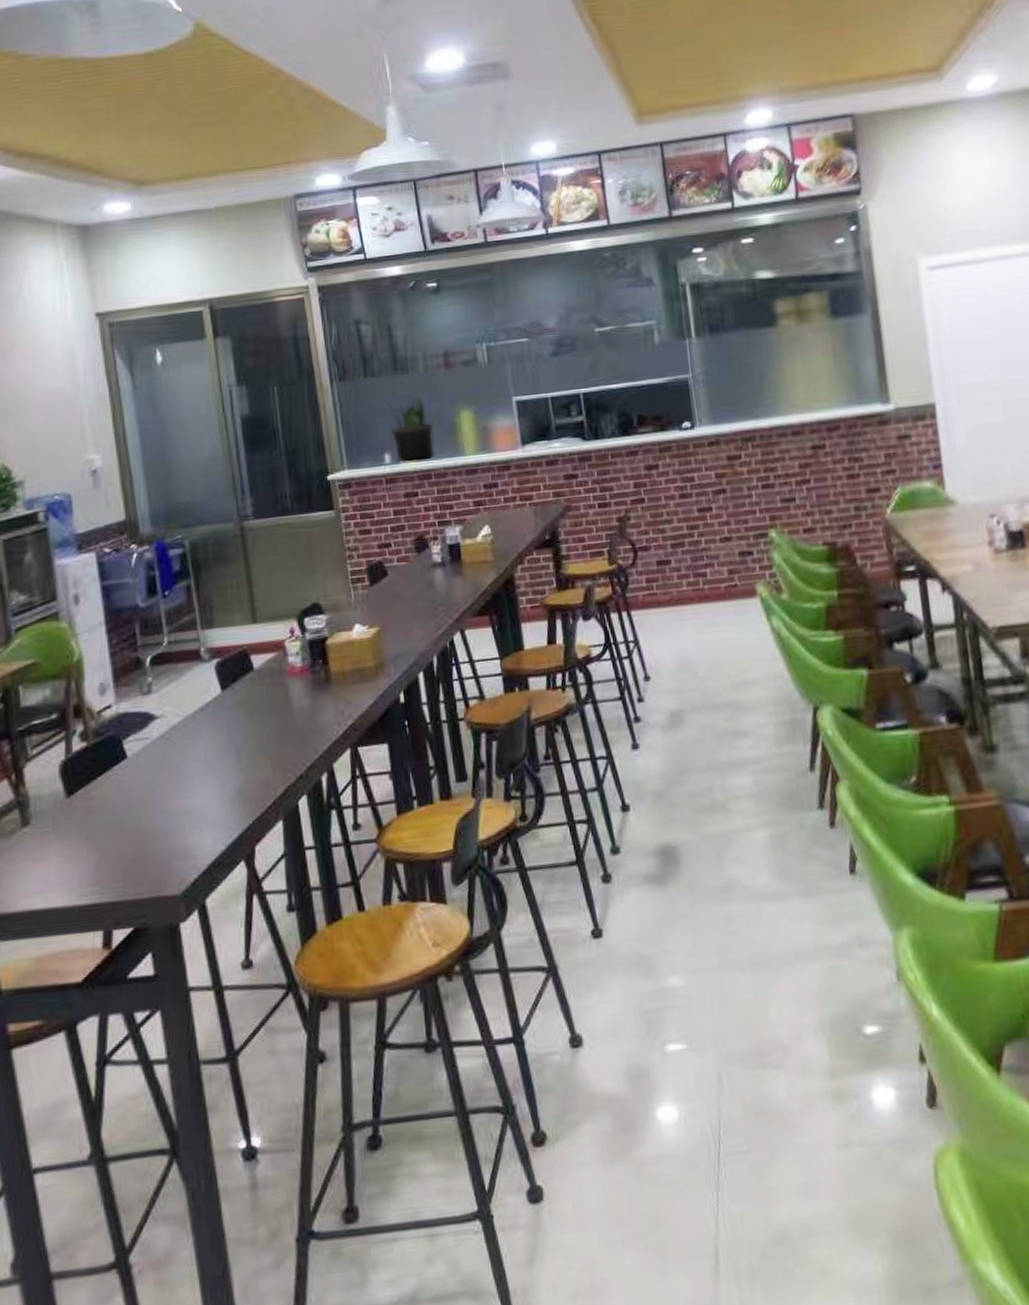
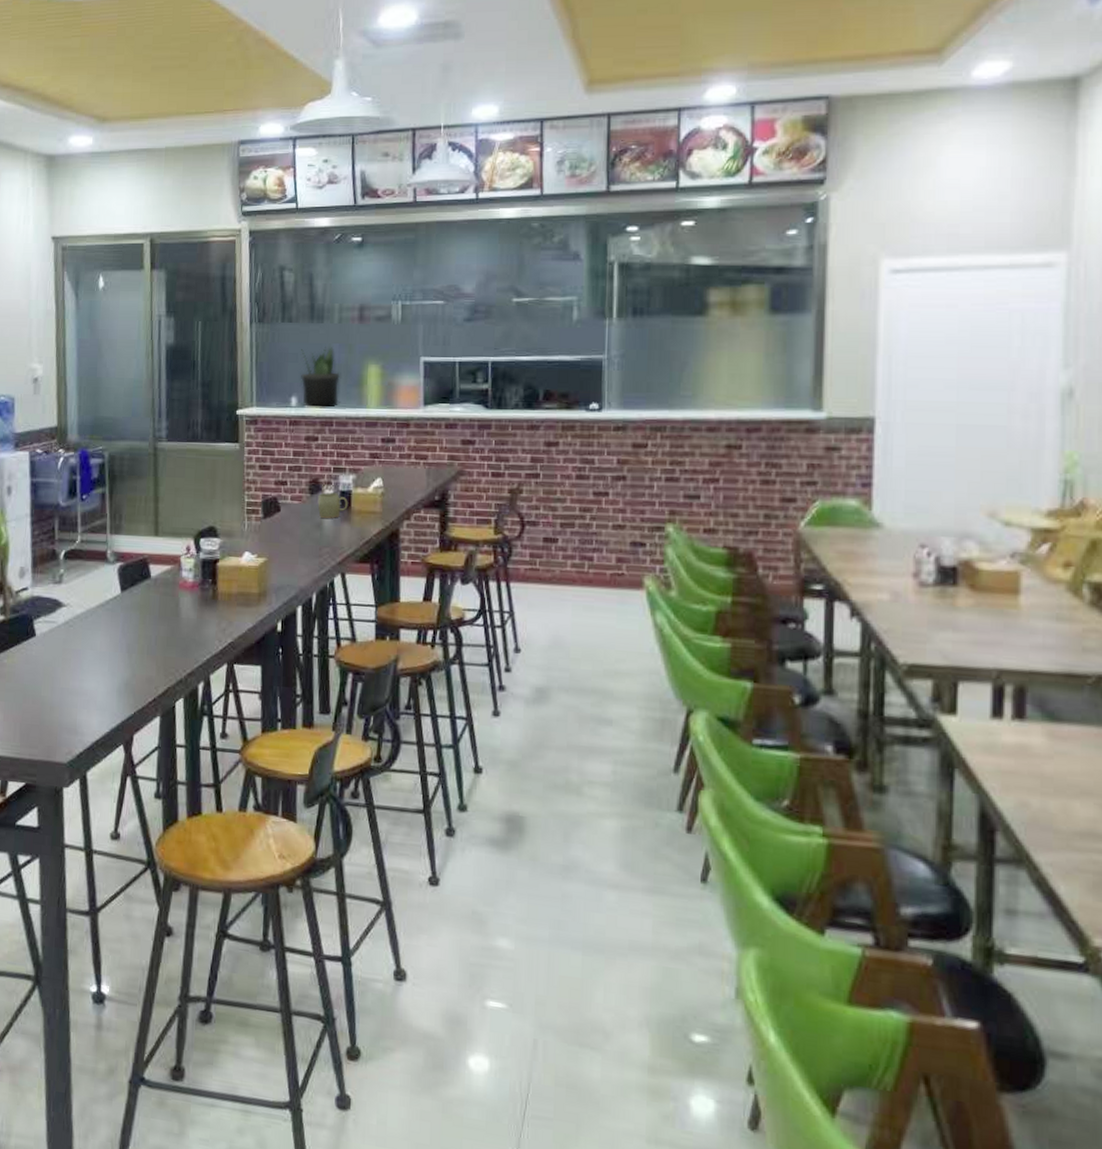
mug: none [425,547,458,576] -> present [317,492,348,518]

